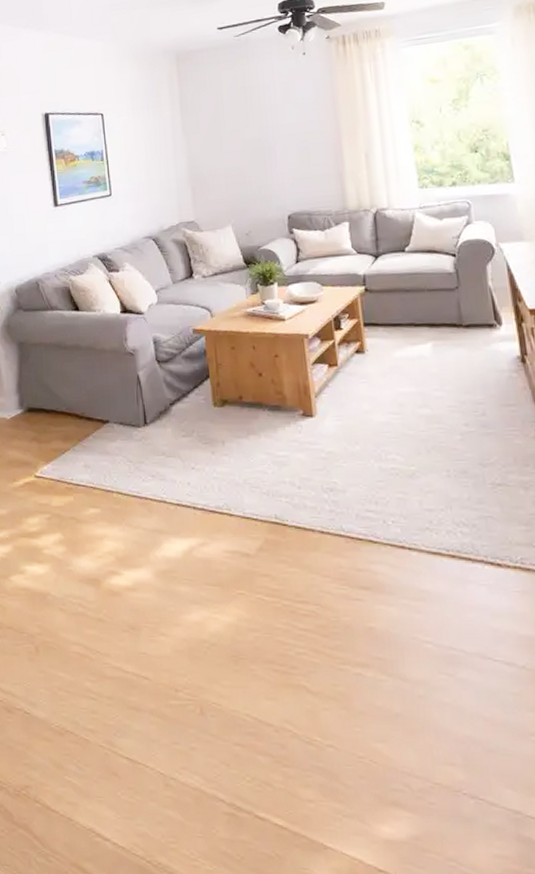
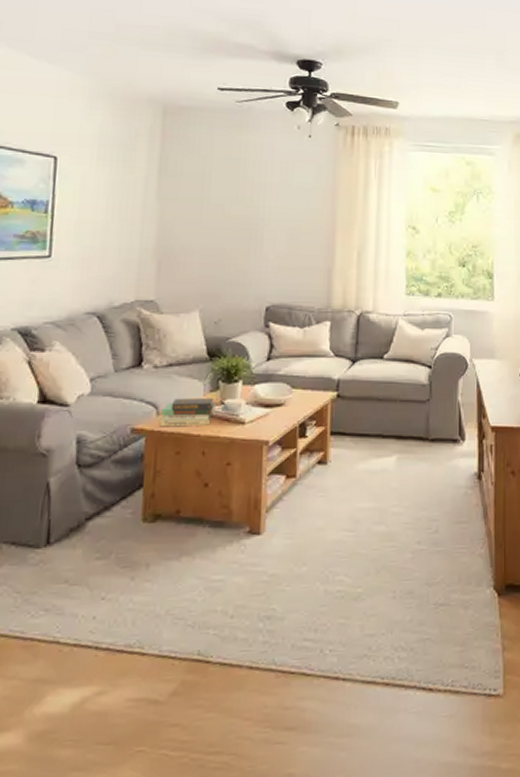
books: none [214,300,258,327] -> present [160,398,216,427]

